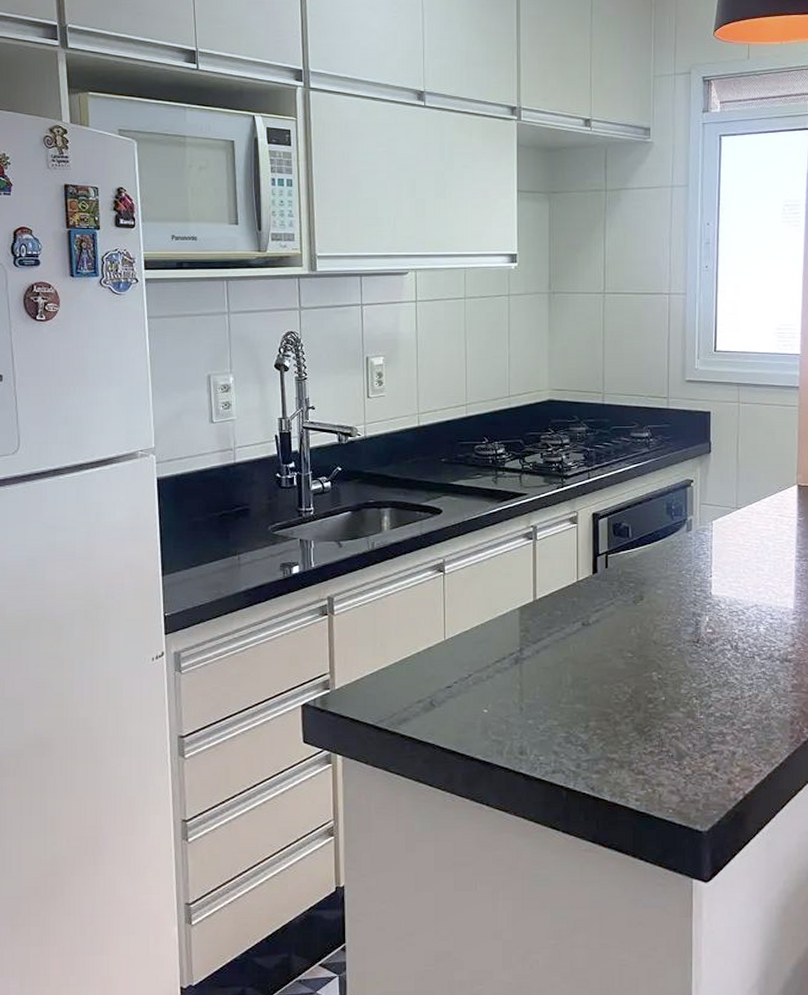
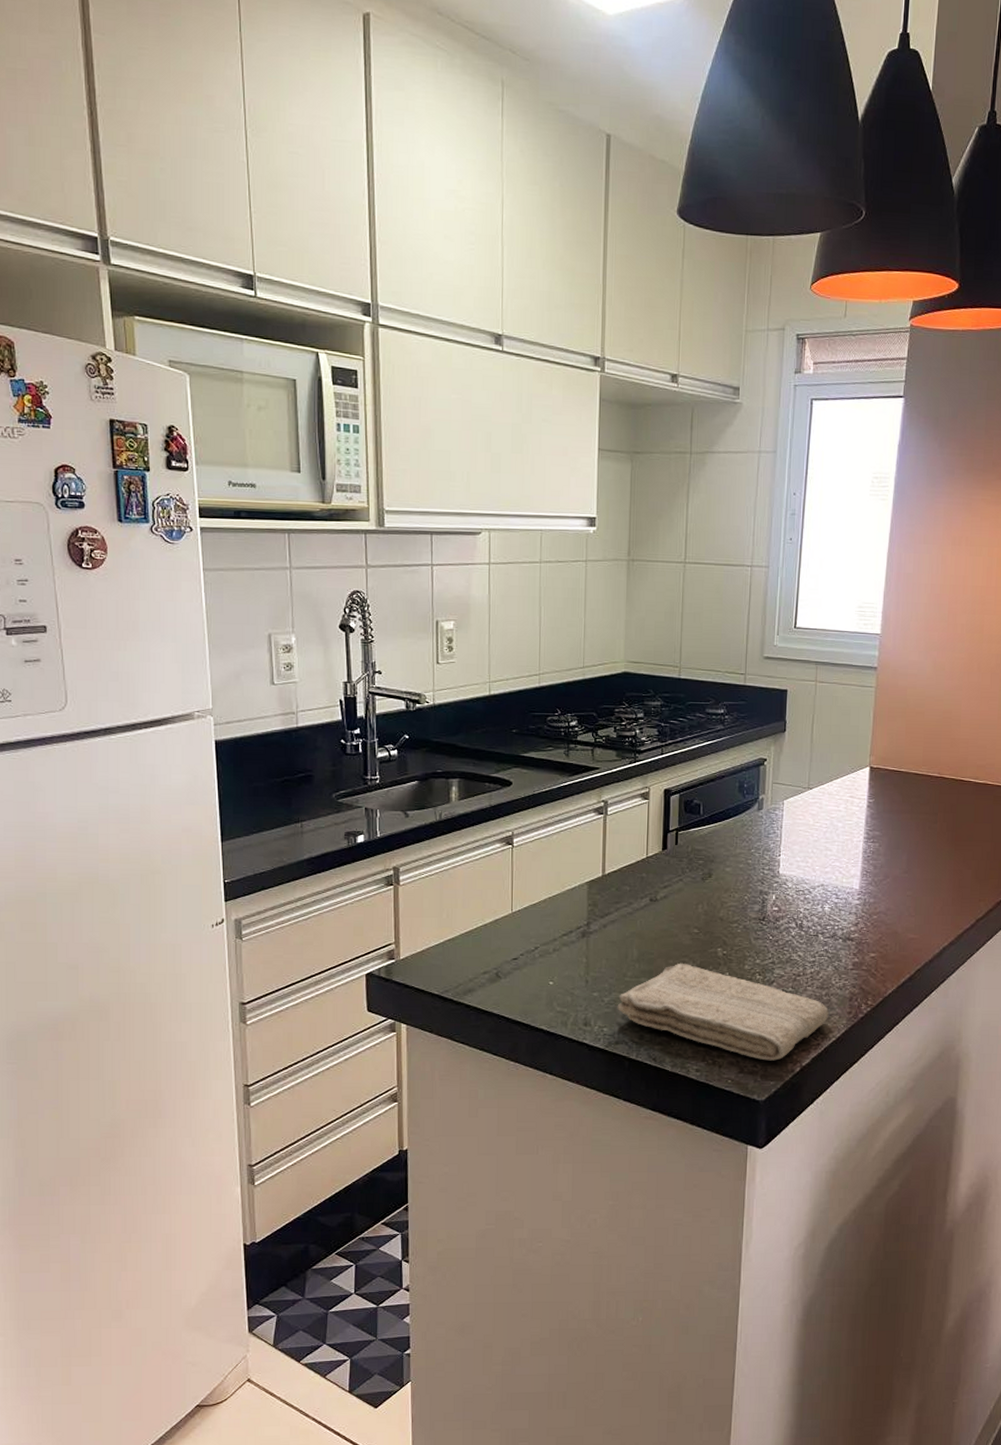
washcloth: none [552,689,770,789] -> present [617,964,829,1061]

